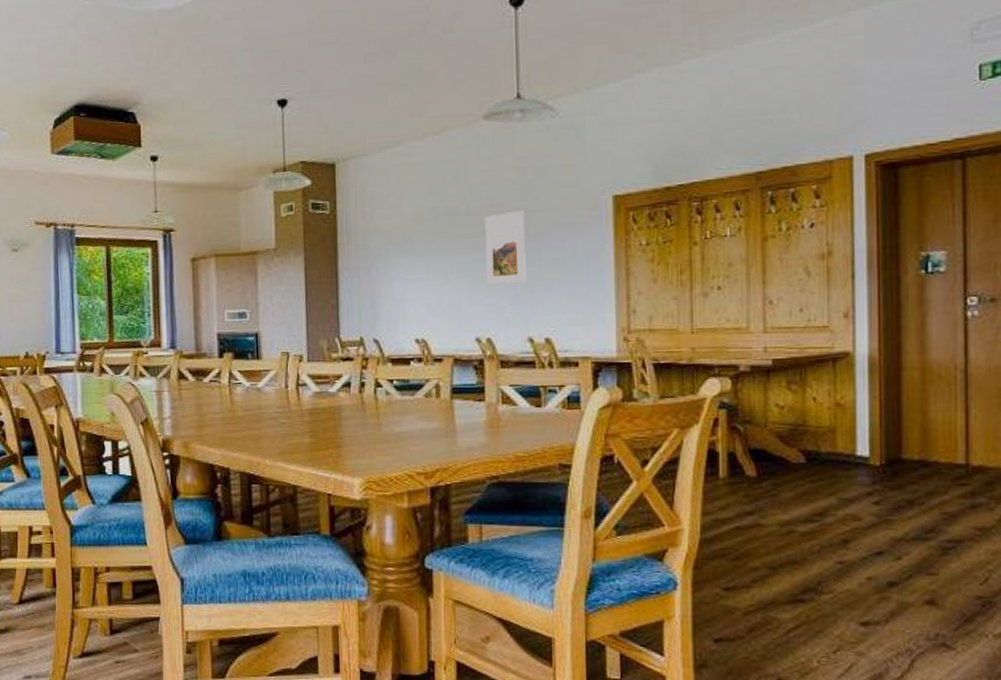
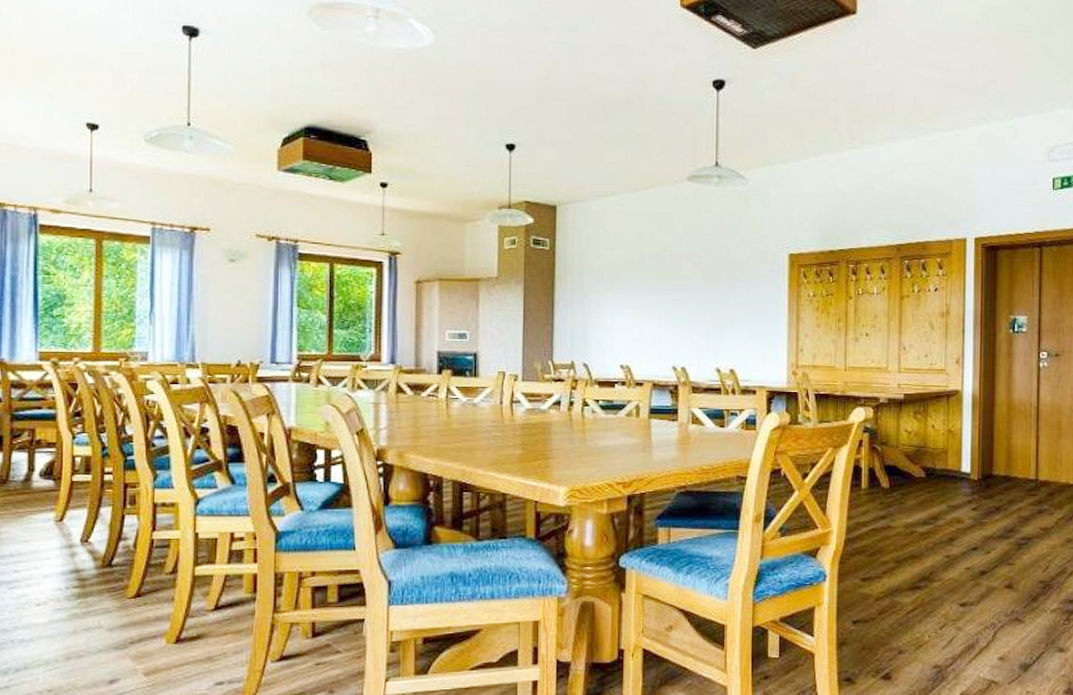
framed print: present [485,210,526,285] -> none [684,260,717,322]

